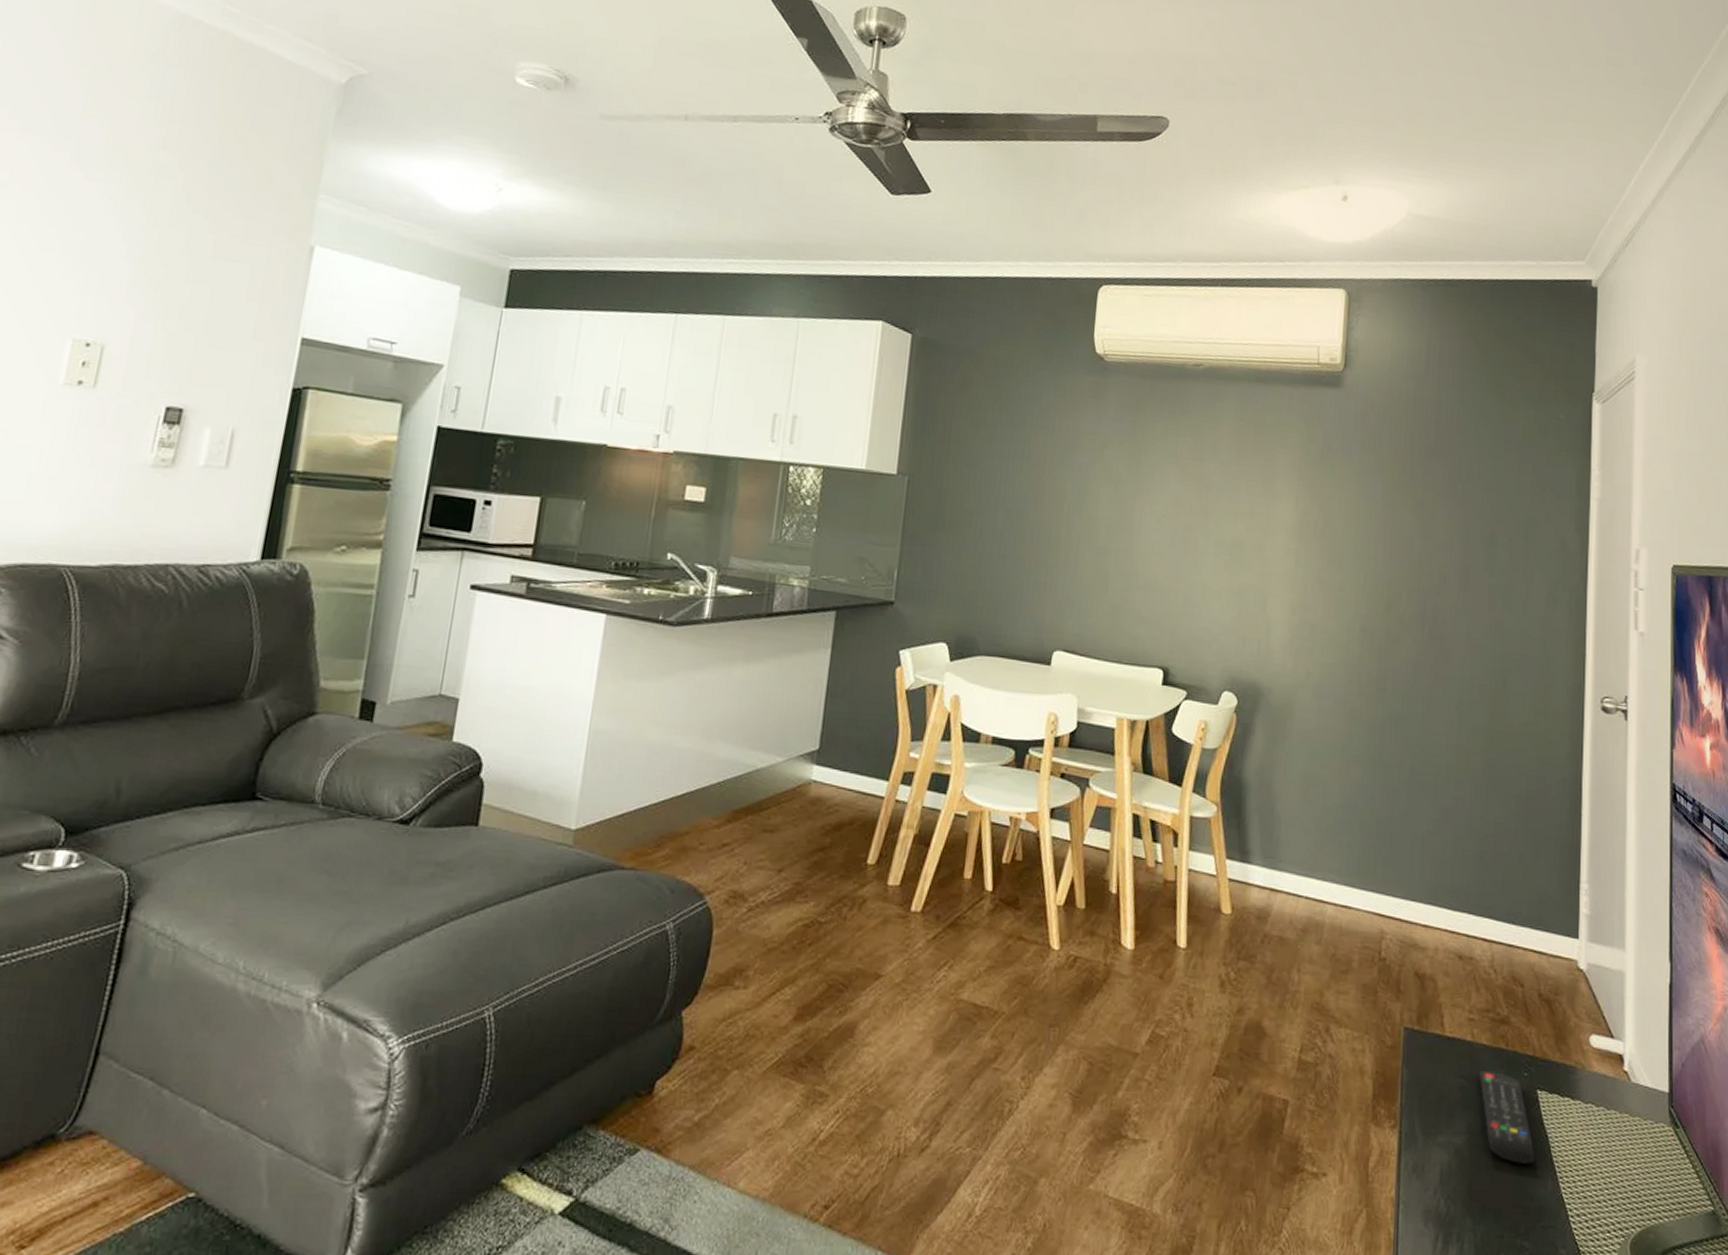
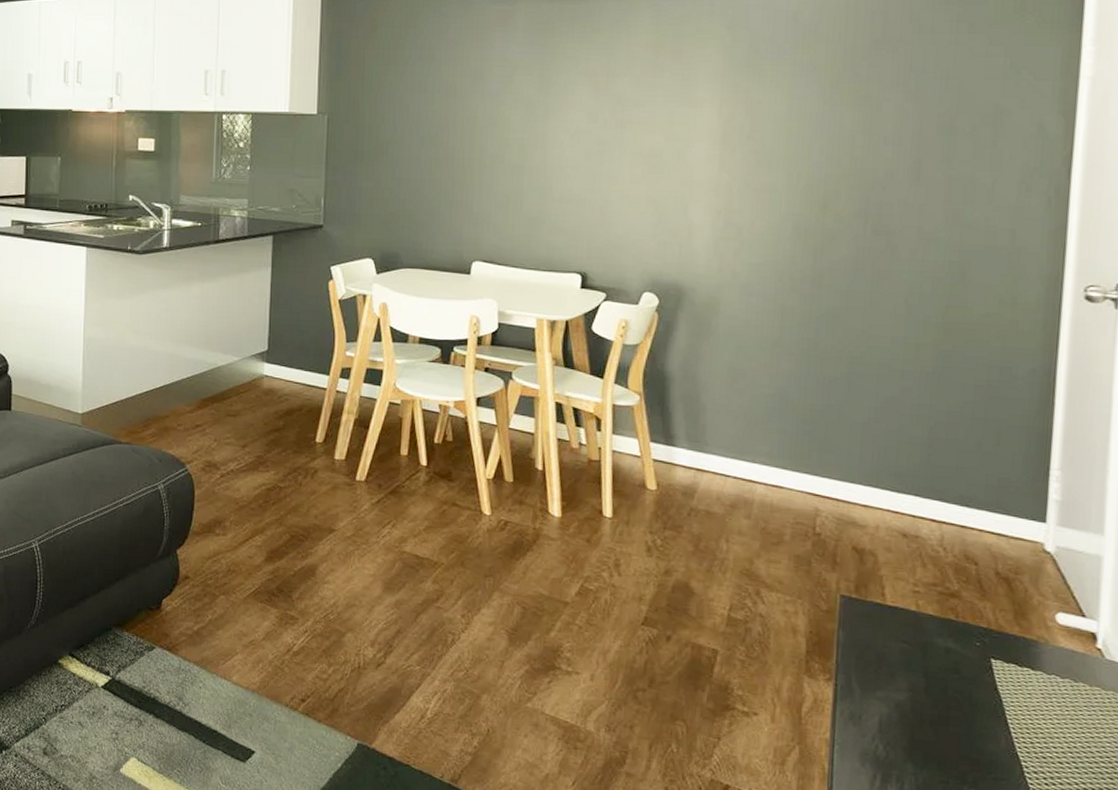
remote control: present [1480,1070,1535,1163] -> none [925,637,987,723]

